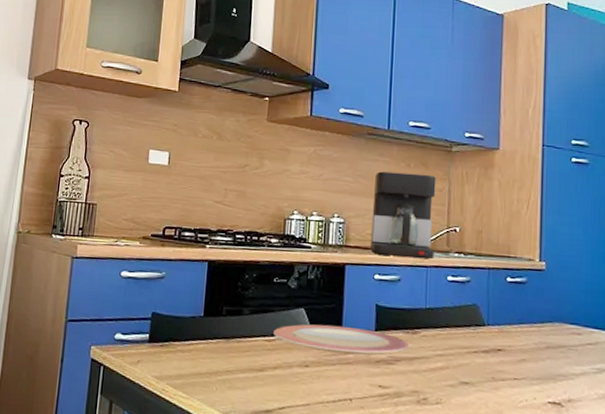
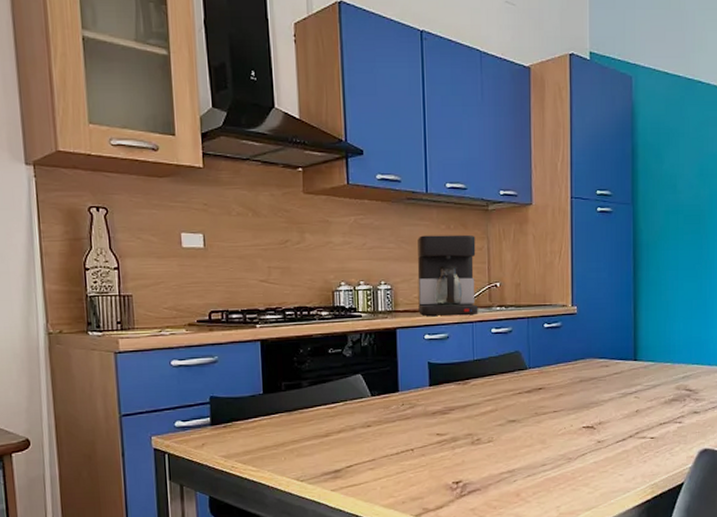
plate: present [272,324,410,355] -> none [333,385,462,411]

